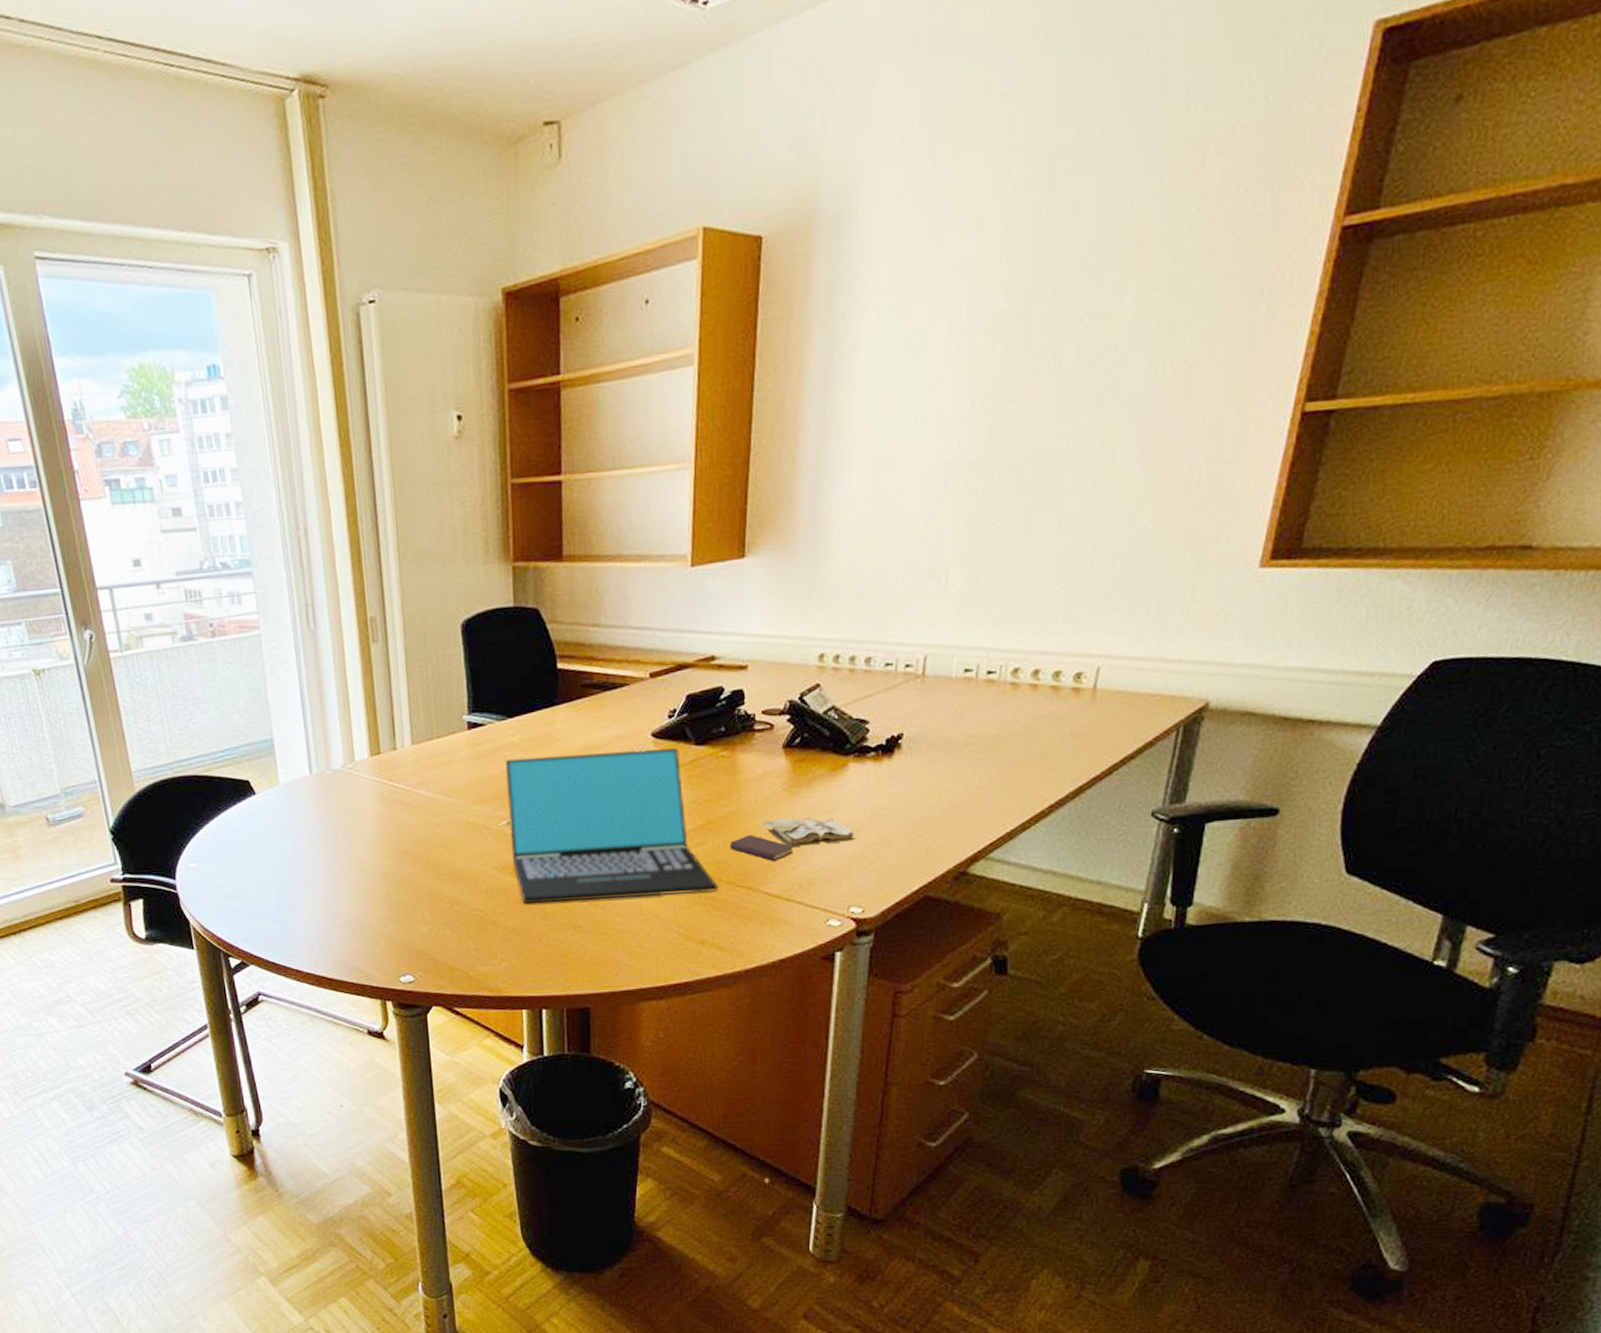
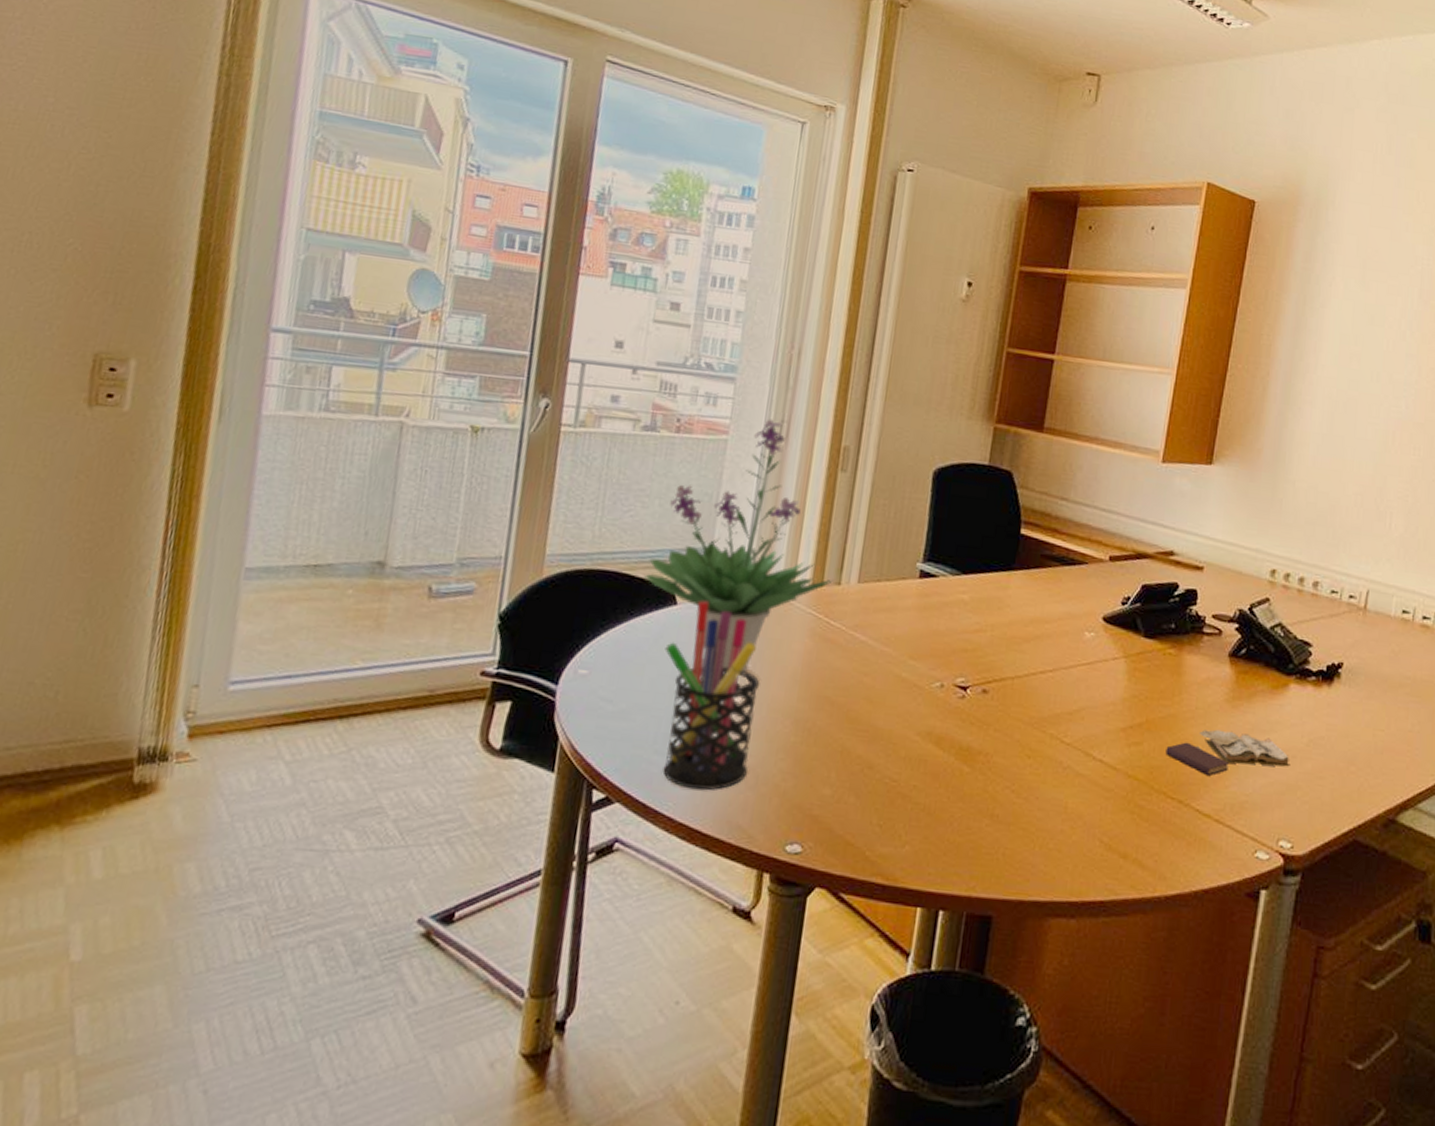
potted plant: none [221,605,389,842] -> present [644,419,833,671]
pen holder: none [256,787,353,946] -> present [663,601,760,791]
laptop: present [505,748,718,903] -> none [938,616,1148,800]

